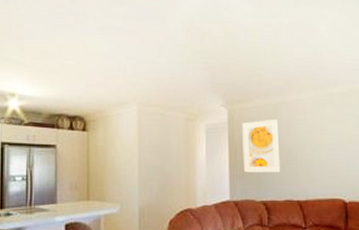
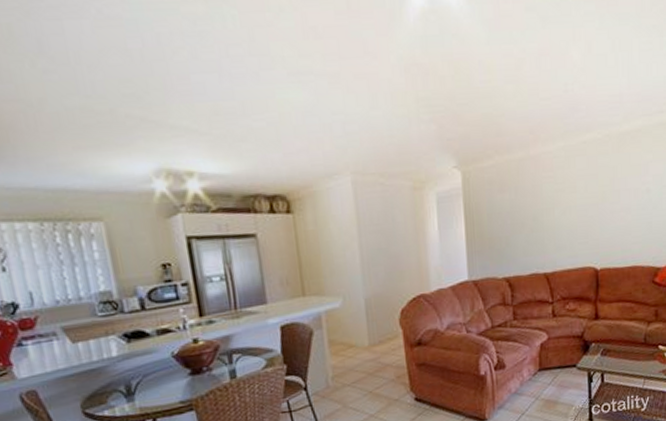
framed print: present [242,119,281,173] -> none [479,178,525,247]

